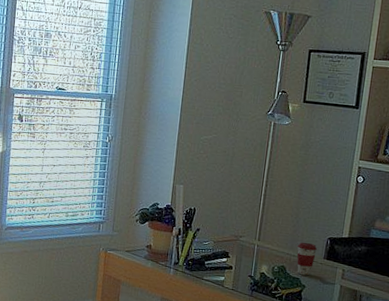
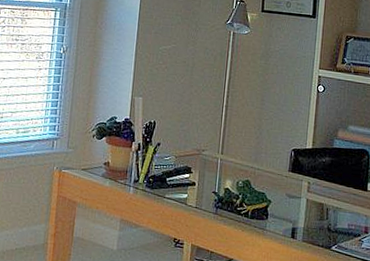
coffee cup: present [296,242,317,276] -> none [261,155,281,190]

